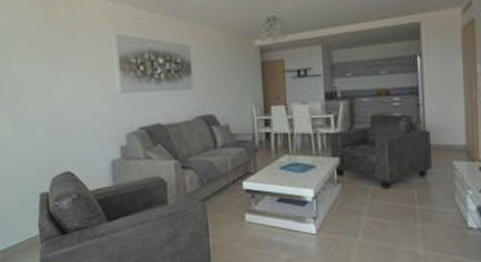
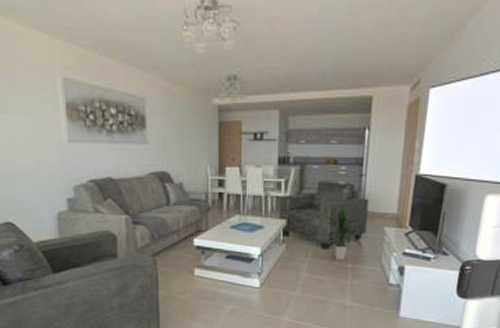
indoor plant: none [382,140,430,201] -> present [324,206,363,260]

